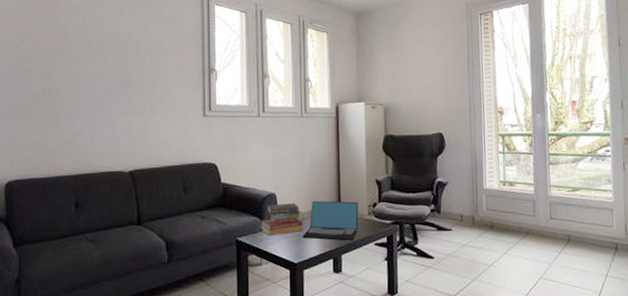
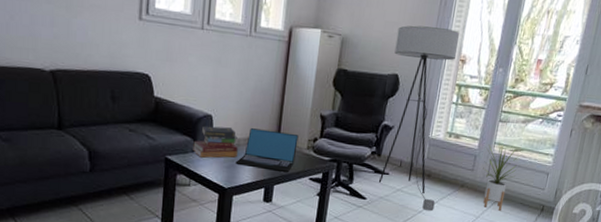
floor lamp: none [434,85,504,263] -> present [378,25,460,211]
house plant: none [543,184,580,255] -> present [483,142,521,211]

